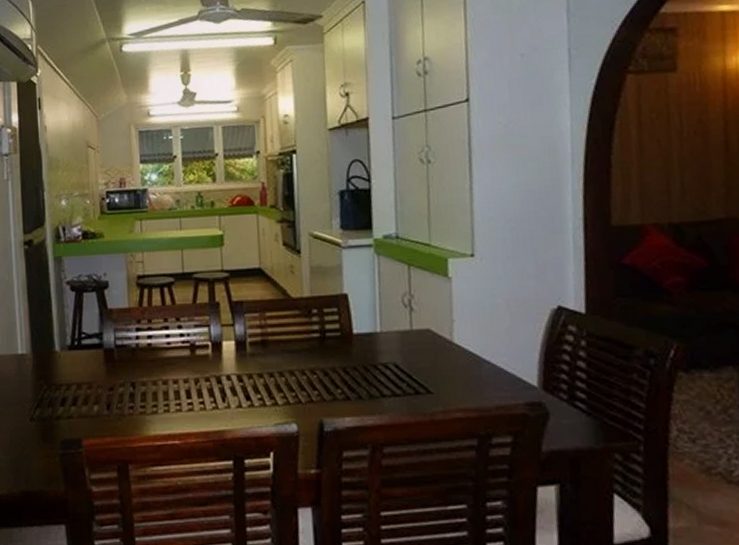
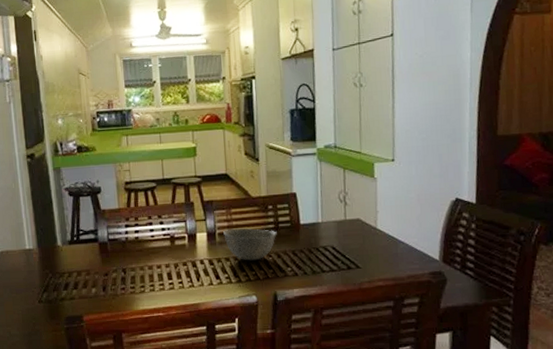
bowl: none [256,336,323,379] -> present [223,228,277,261]

